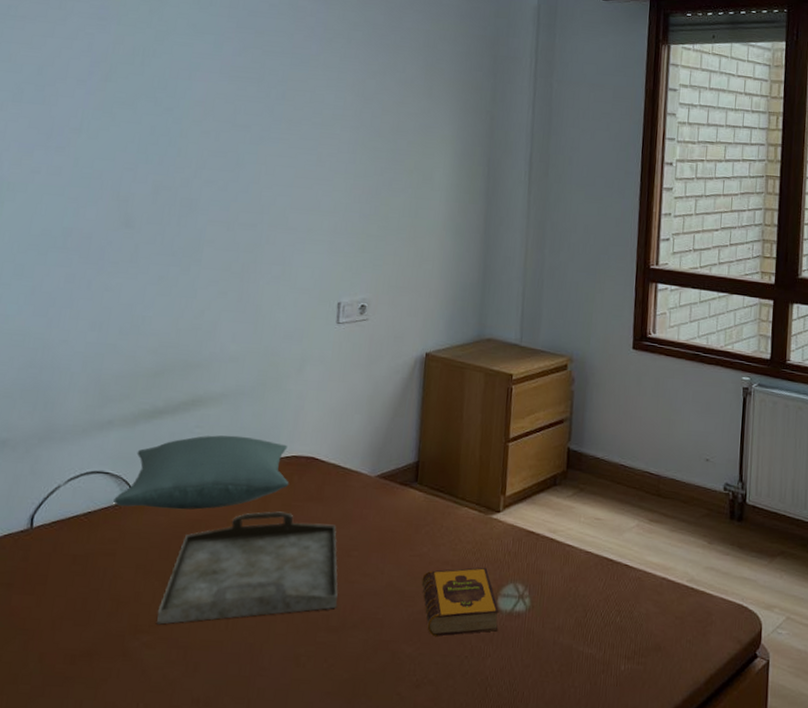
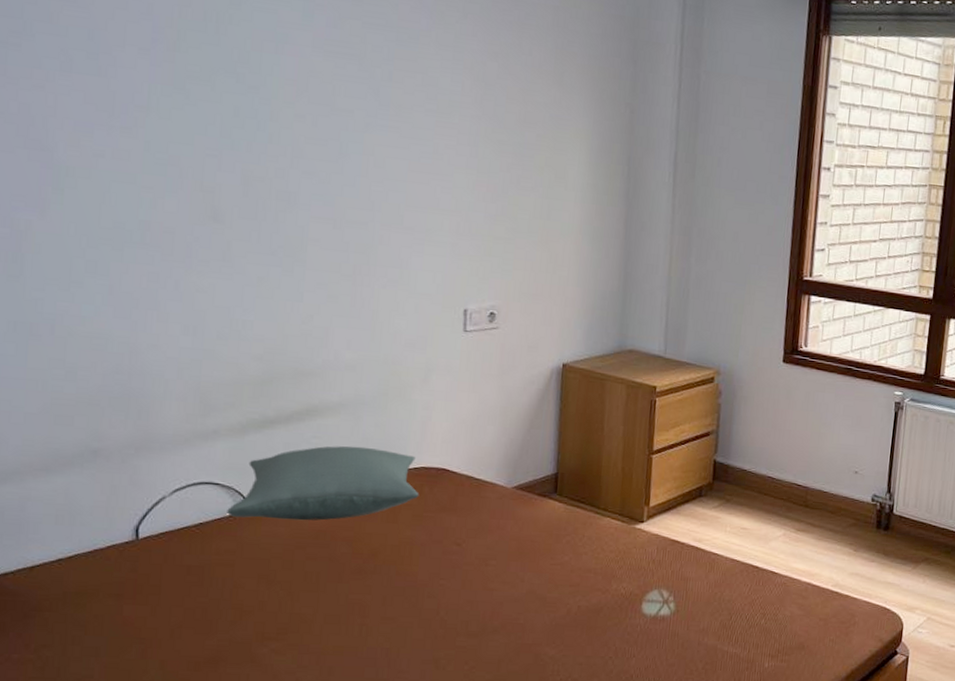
serving tray: present [157,511,338,625] -> none [284,522,477,632]
hardback book: present [421,567,499,636] -> none [563,574,644,639]

